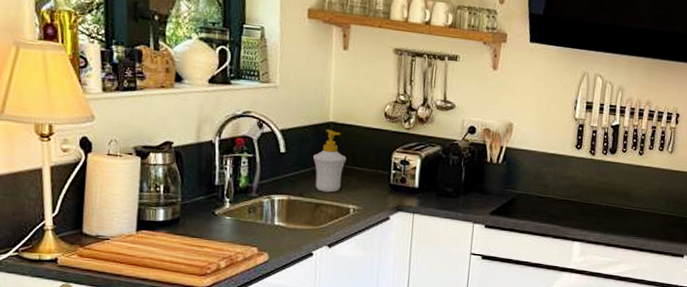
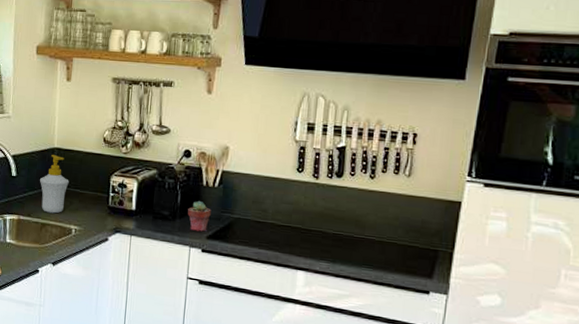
potted succulent: none [471,177,495,208] -> present [187,201,211,232]

